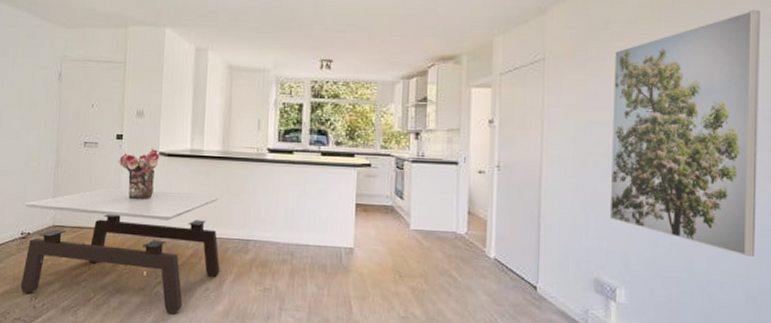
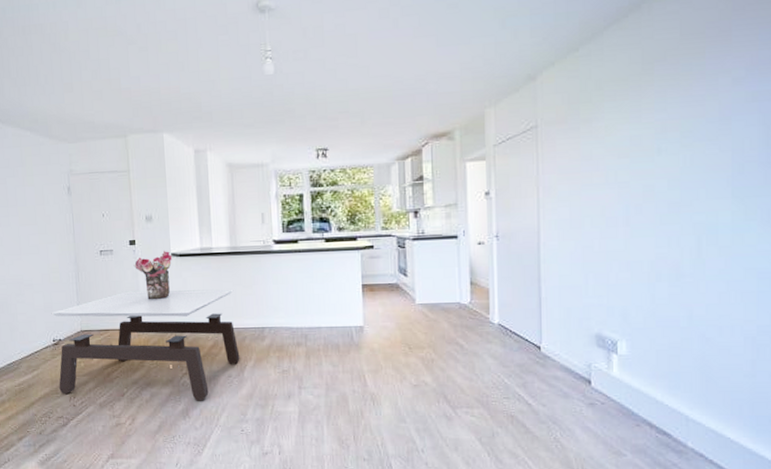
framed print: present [609,10,760,256] -> none [607,54,755,300]

